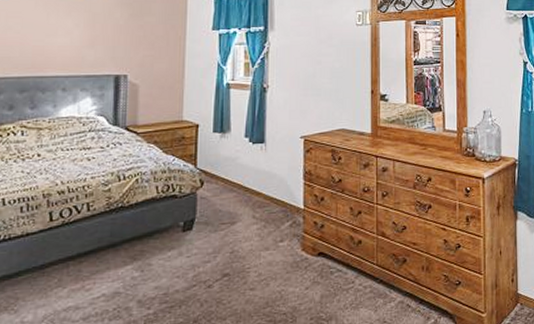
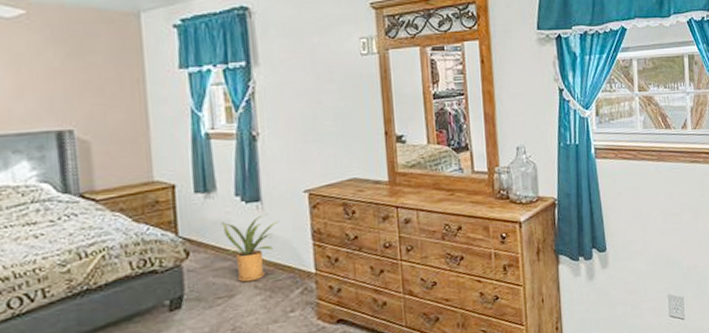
house plant: none [228,154,277,212] -> present [220,214,278,283]

